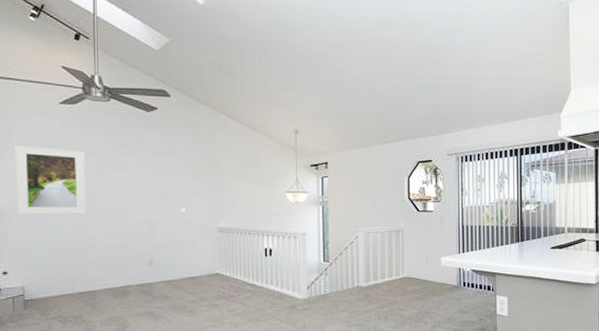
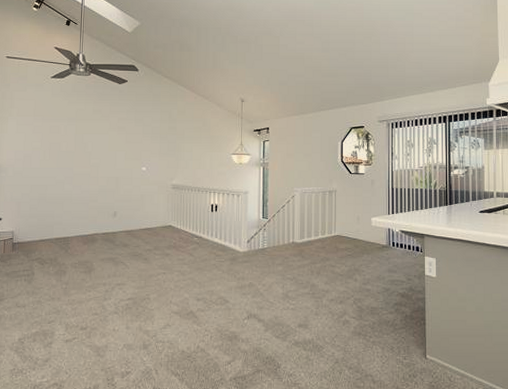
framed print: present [13,144,88,215] -> none [12,111,68,171]

